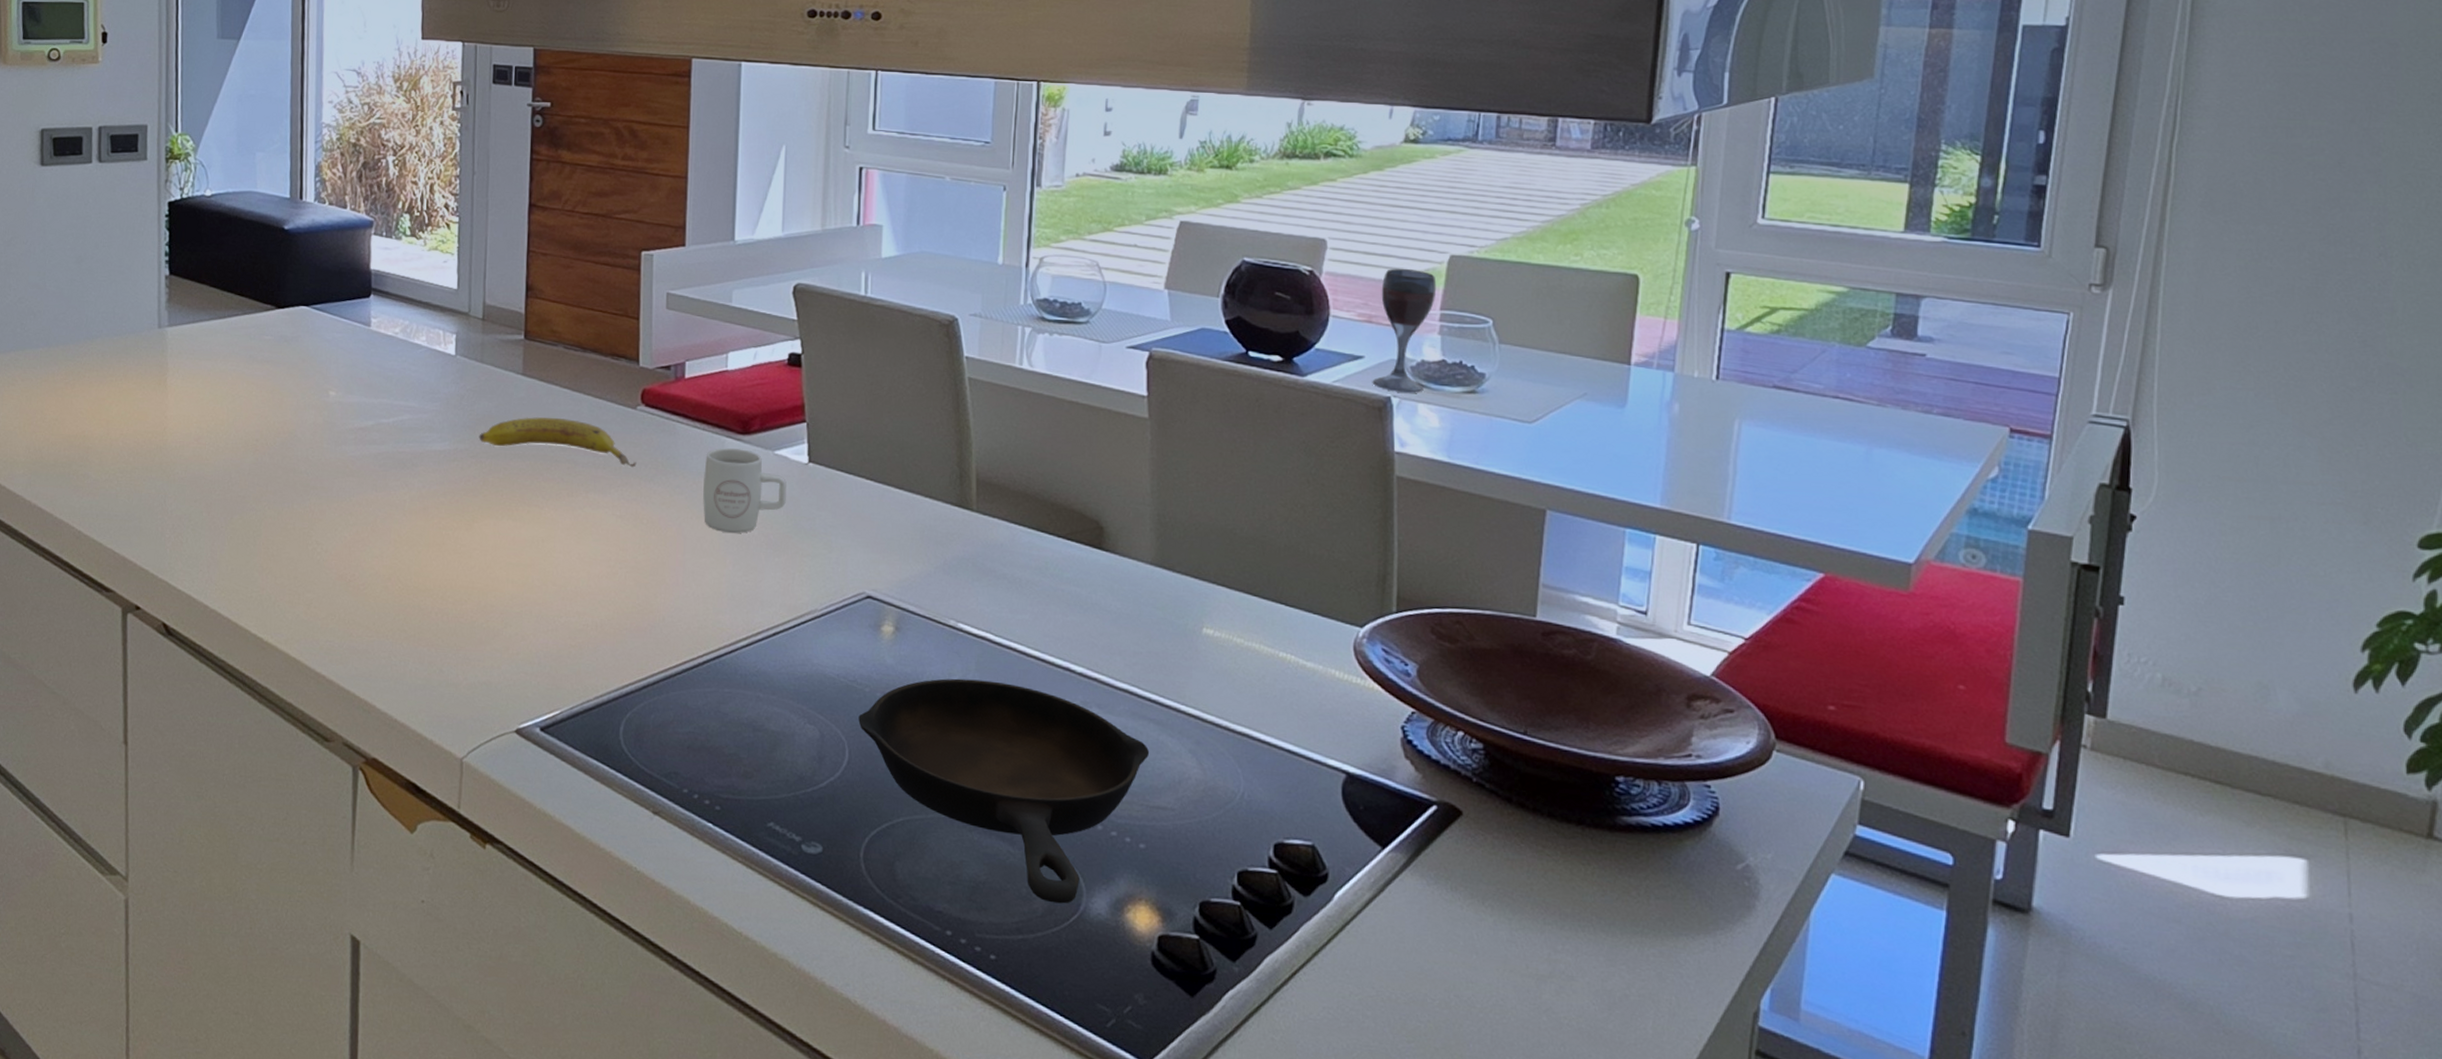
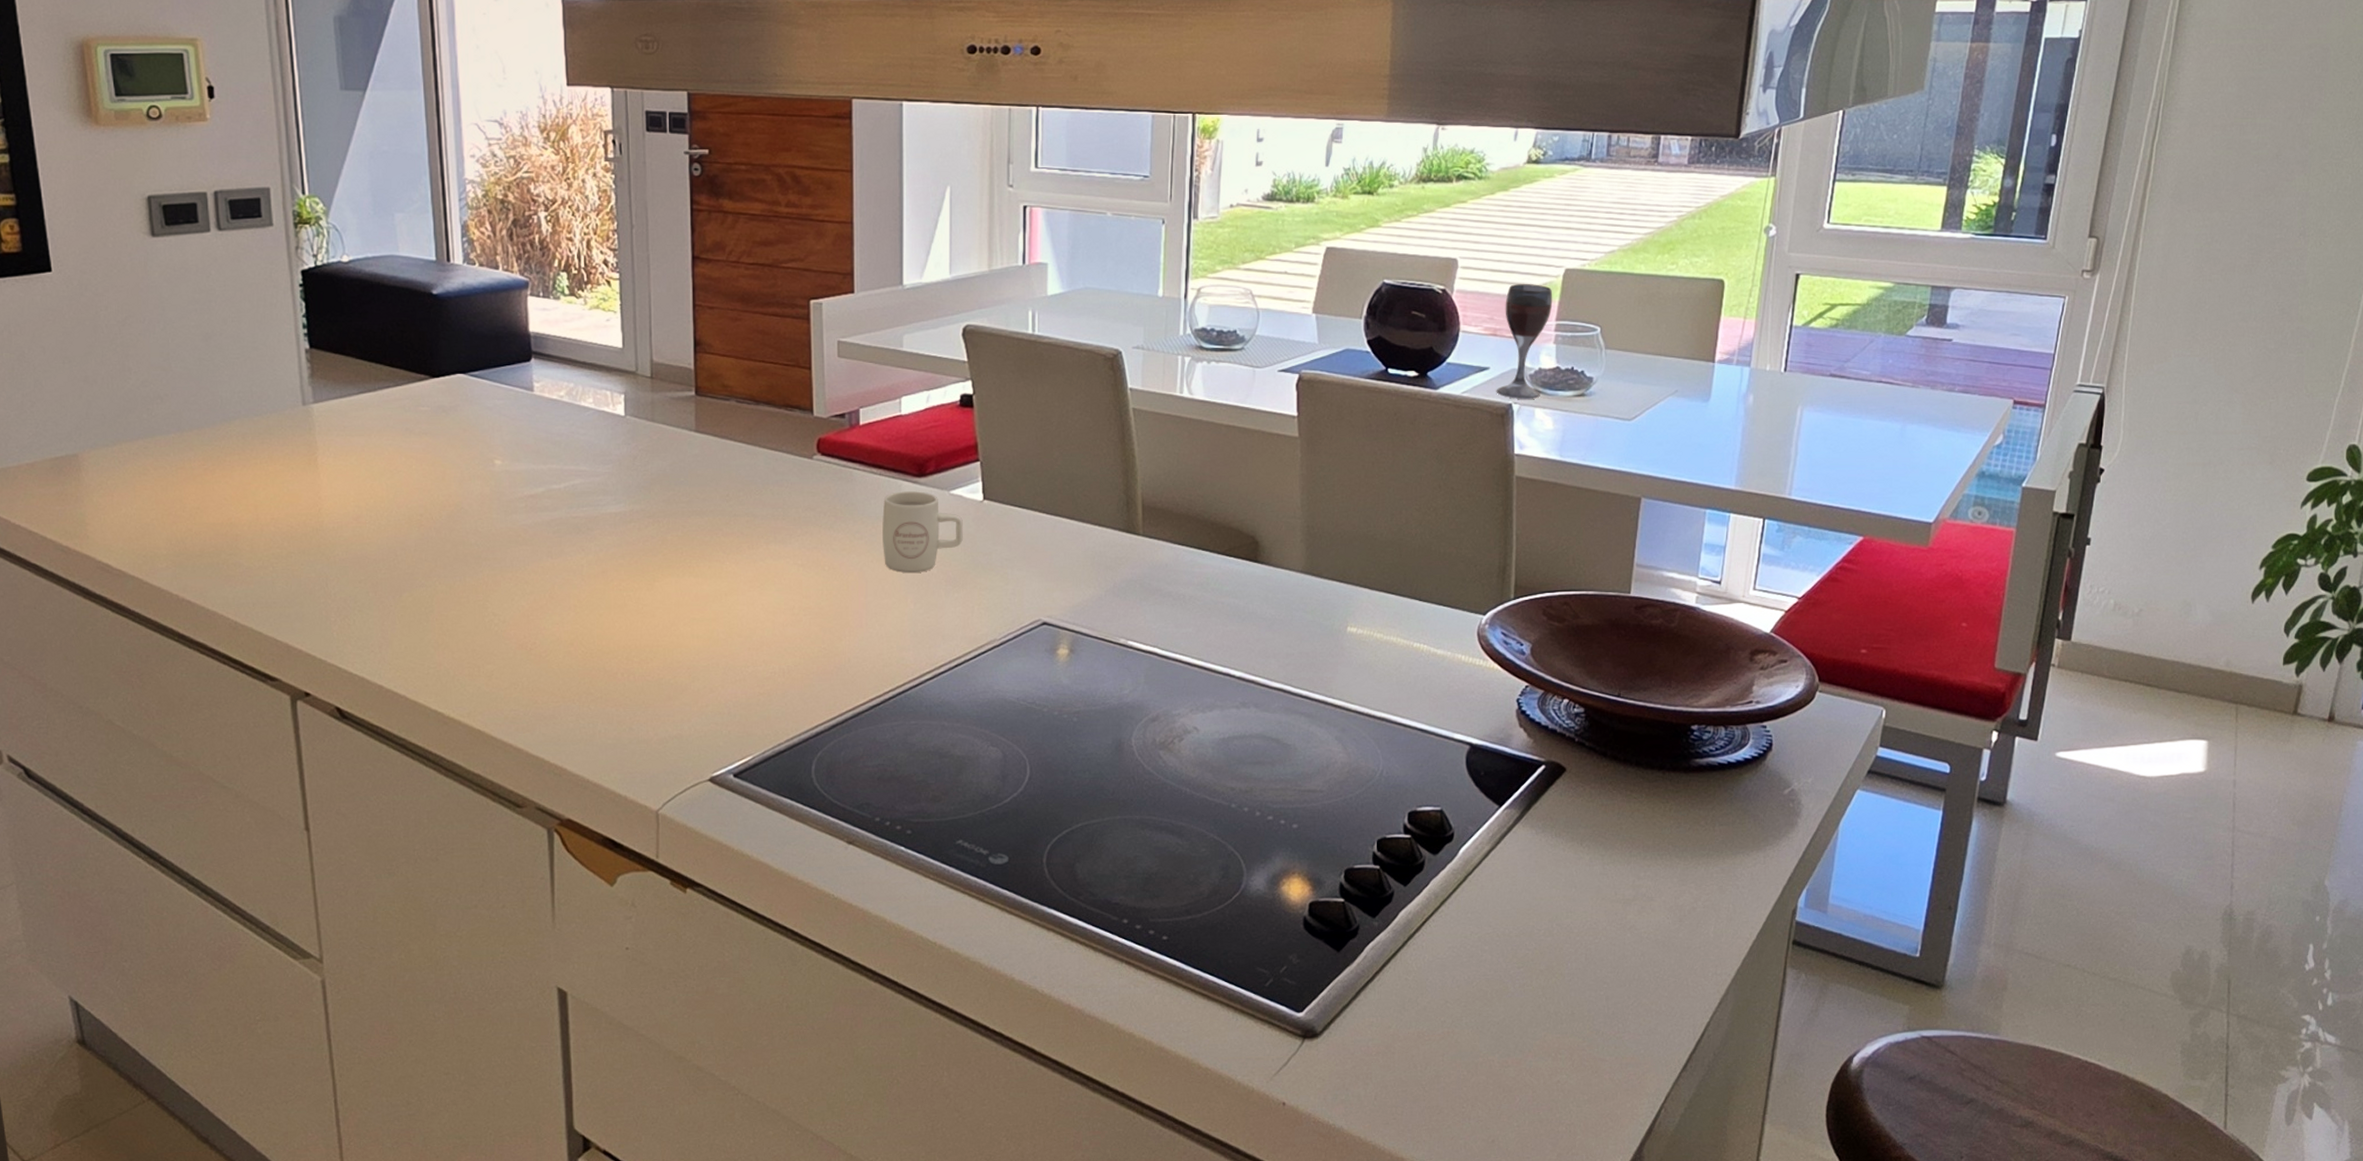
fruit: present [479,417,637,468] -> none [654,472,816,517]
frying pan: present [858,678,1150,904] -> none [1038,691,1301,885]

